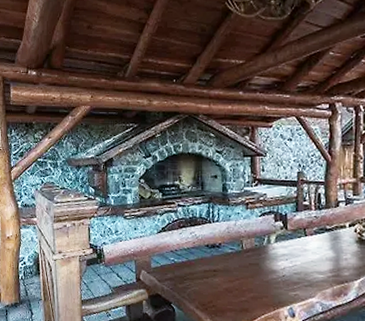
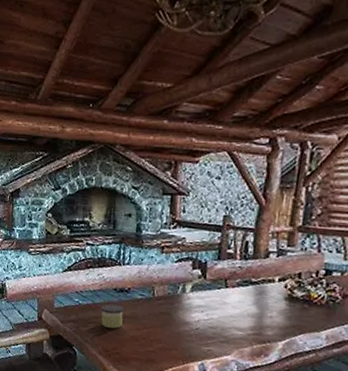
candle: none [195,260,216,283] -> present [101,304,124,329]

